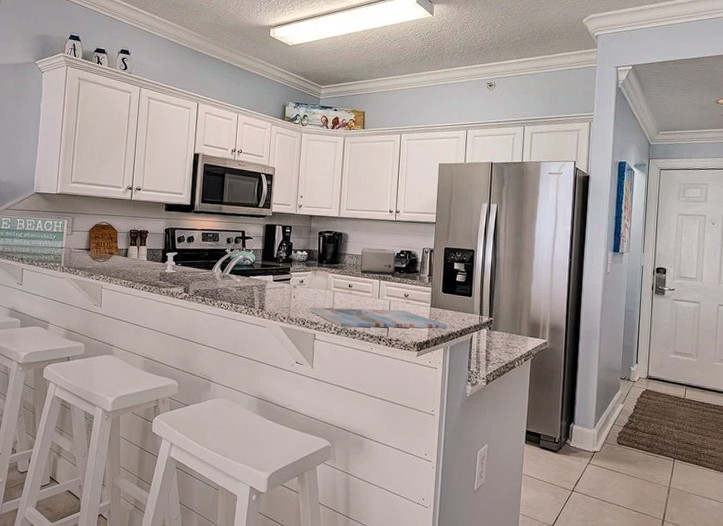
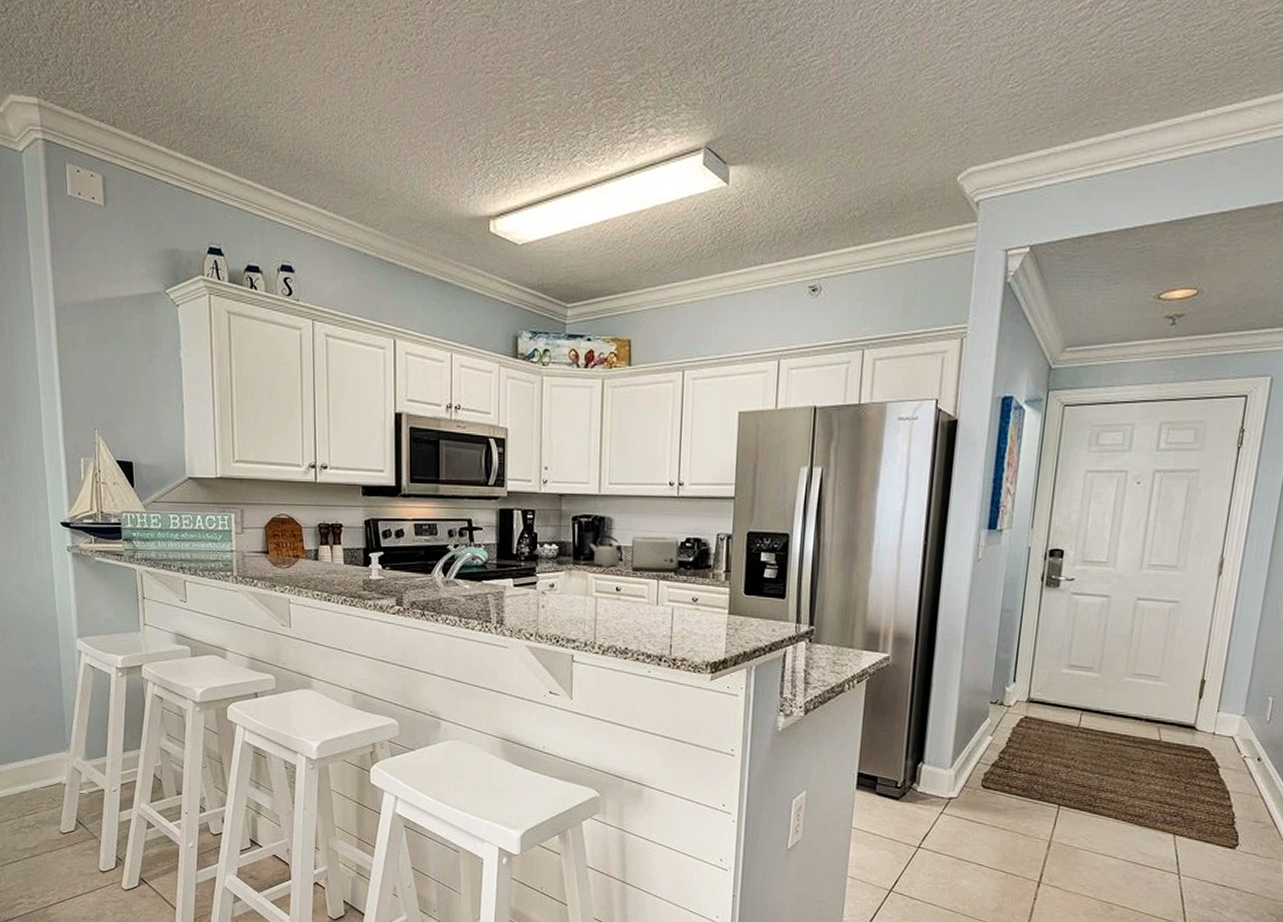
magazine: present [309,307,447,329] -> none [563,619,752,645]
kettle: none [330,245,355,269] -> present [589,533,623,567]

